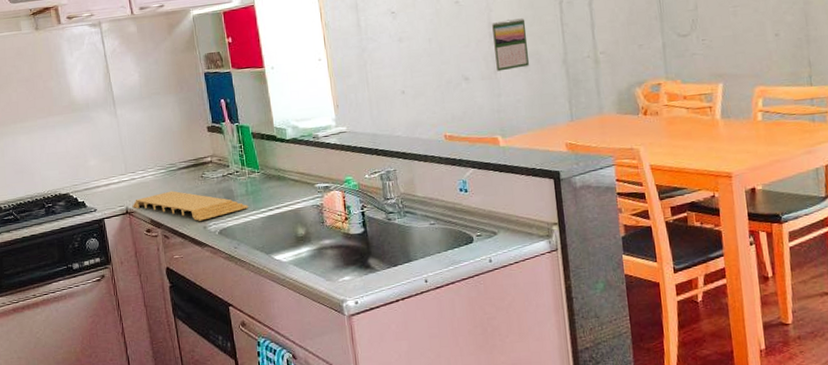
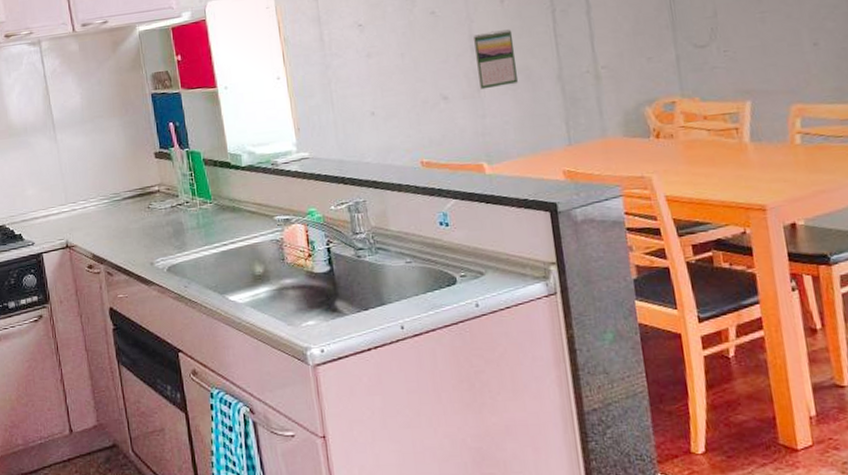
cutting board: present [132,190,248,221] -> none [72,223,200,257]

